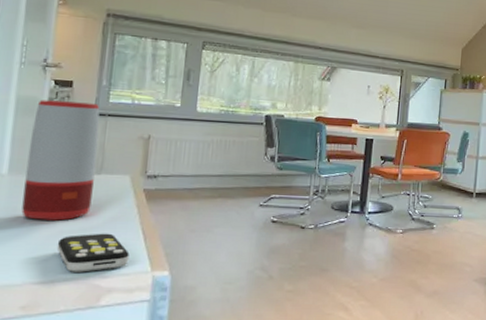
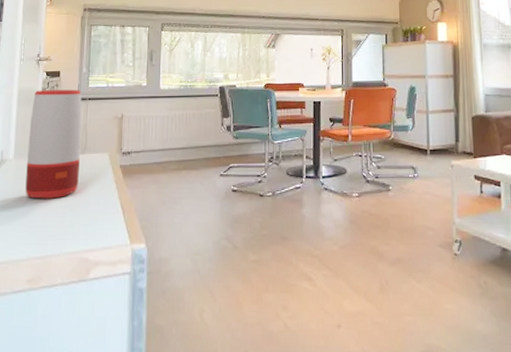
remote control: present [56,233,130,272] -> none [53,209,111,247]

